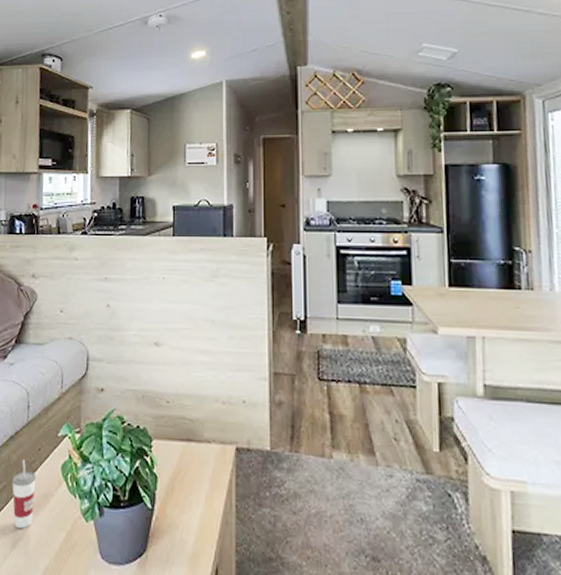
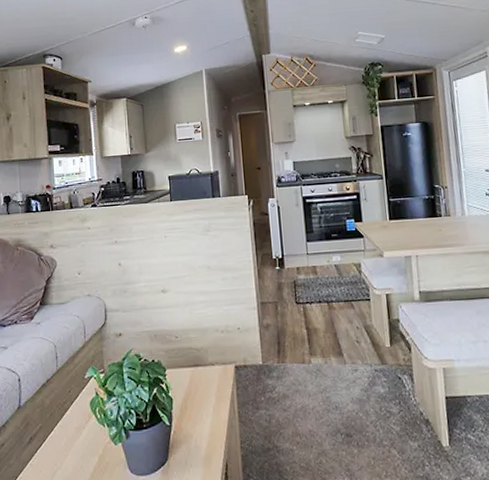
cup: present [12,459,37,528] -> none [47,402,69,459]

